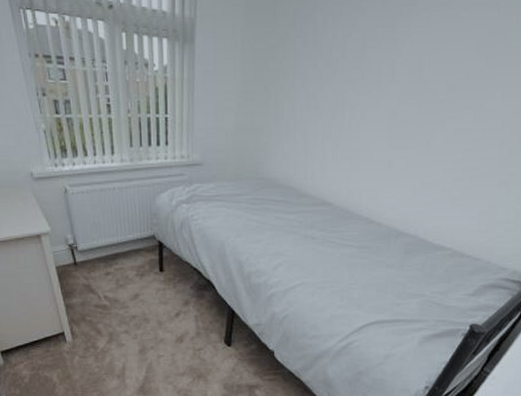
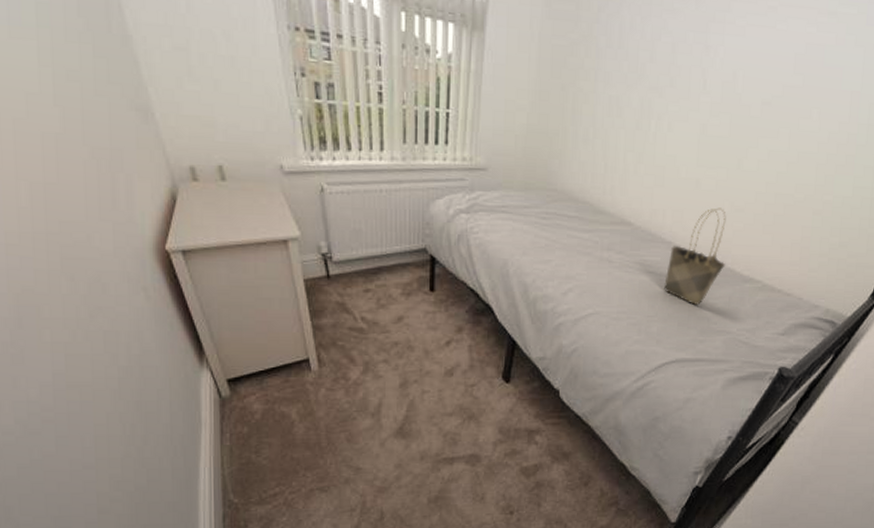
tote bag: none [363,185,418,272] -> present [664,208,726,305]

